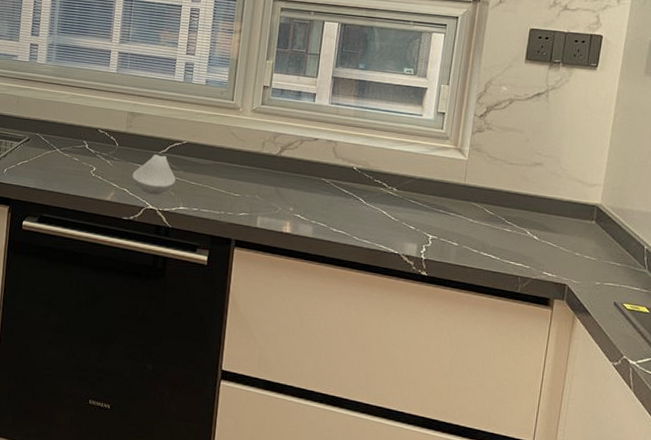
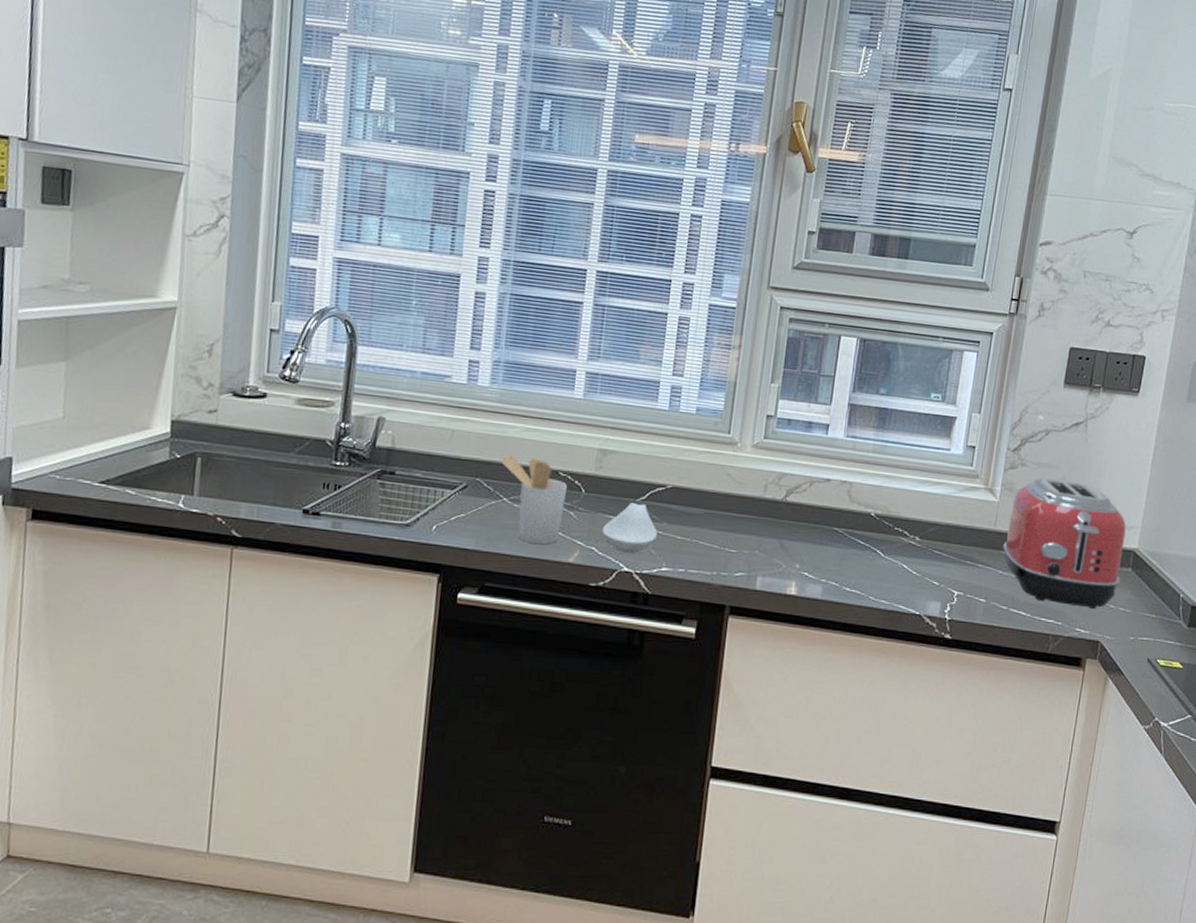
utensil holder: none [53,115,105,186] -> present [499,454,568,544]
toaster: none [472,140,589,255] -> present [1003,477,1126,609]

